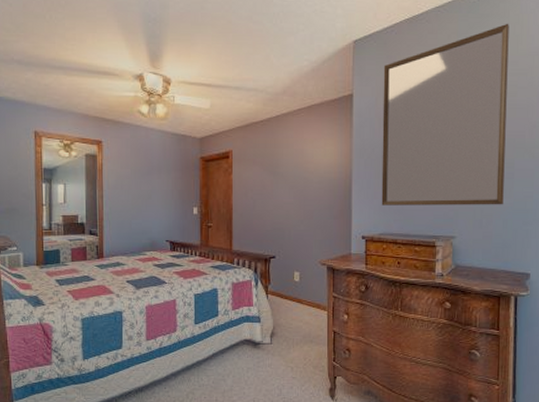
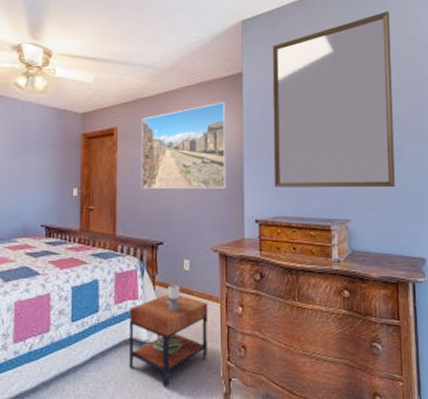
side table: none [244,294,316,382] -> present [128,285,208,388]
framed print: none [255,124,336,207] -> present [142,102,226,189]

